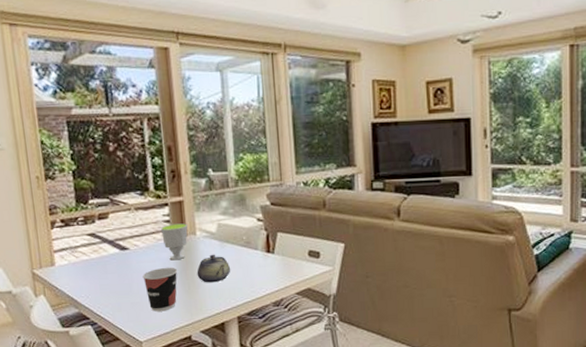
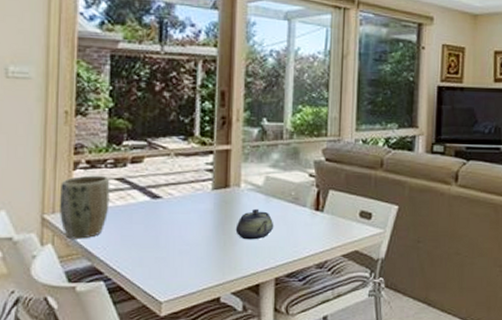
plant pot: none [43,232,86,290] -> present [60,175,110,239]
cup: present [142,267,178,312] -> none [173,220,214,269]
cup: present [161,223,188,261] -> none [201,173,232,213]

